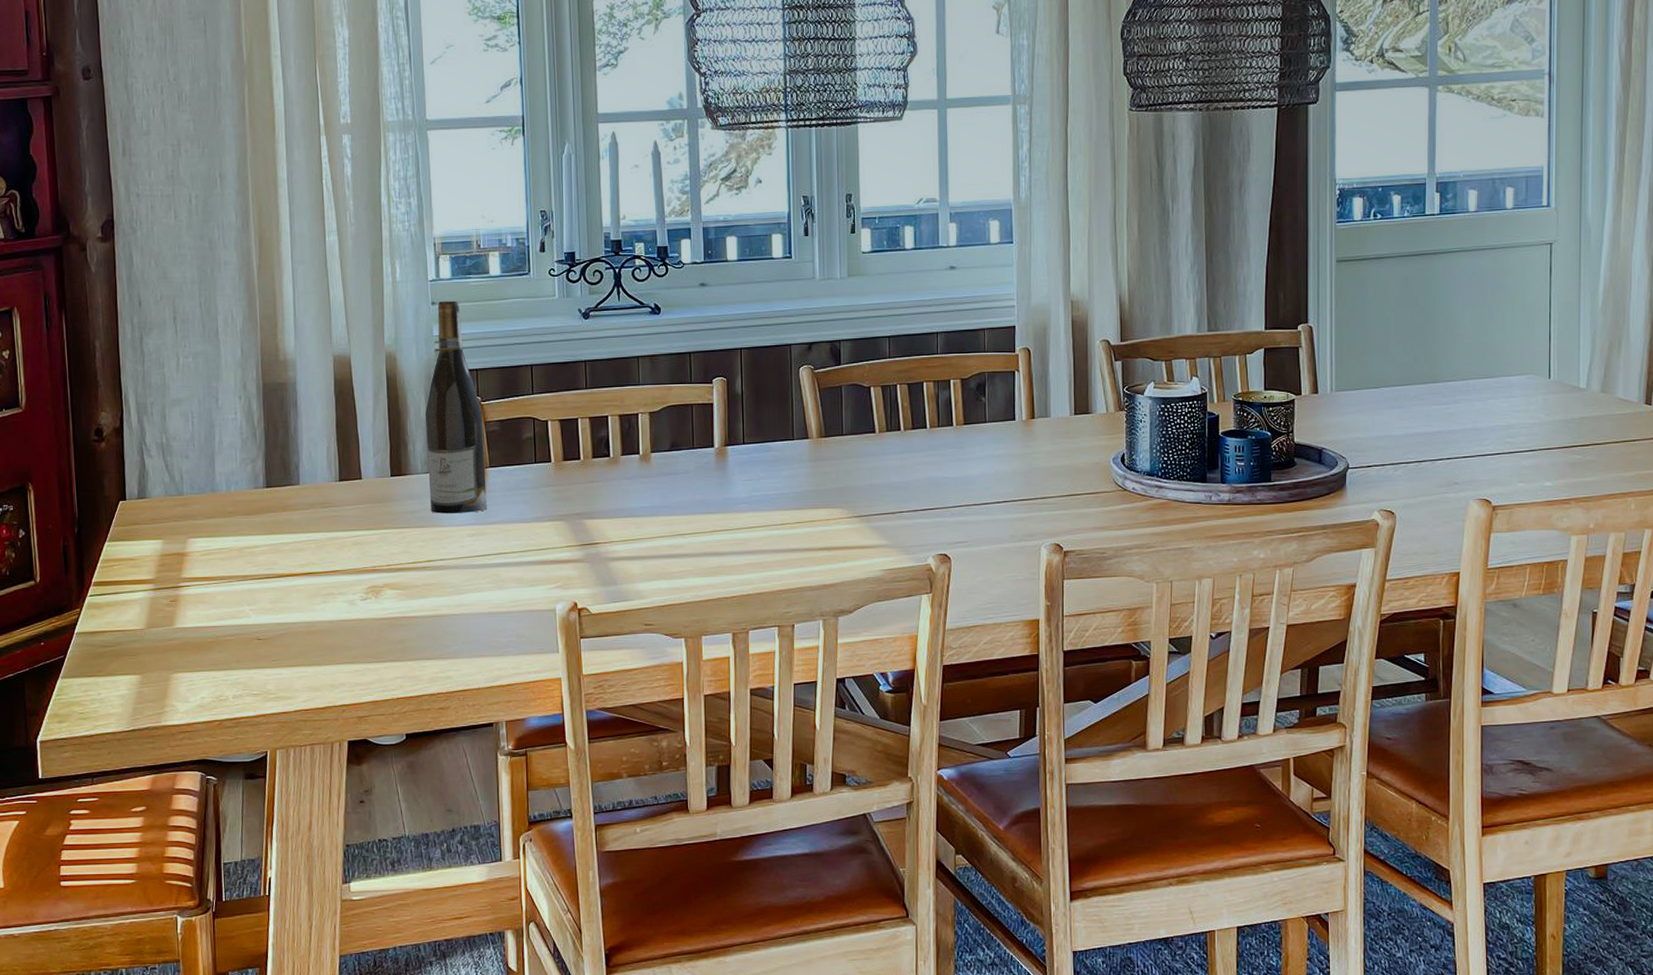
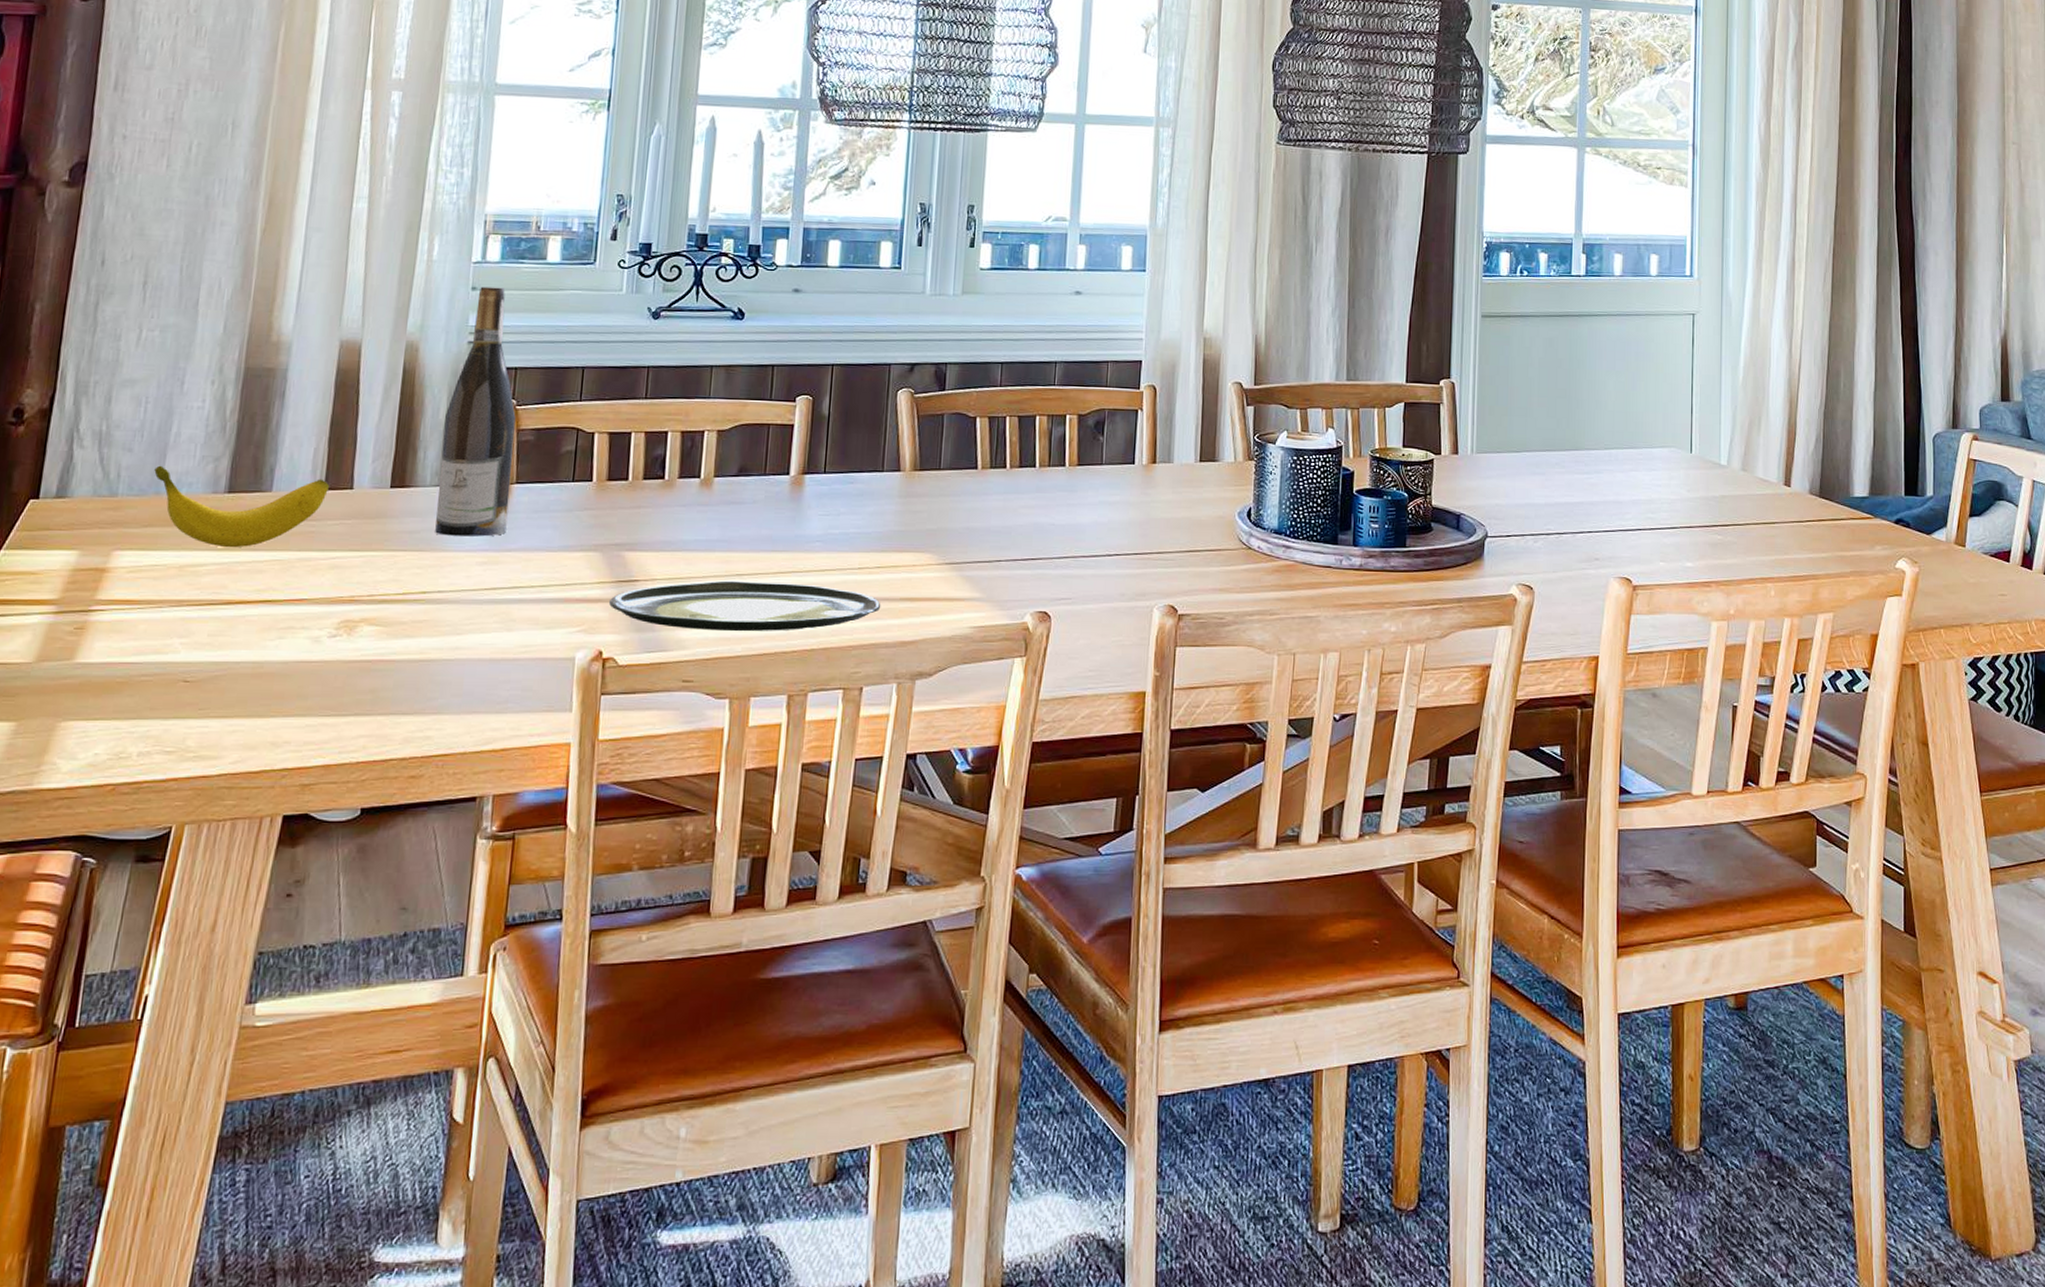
banana: none [208,468,344,532] -> present [154,465,330,548]
plate: none [578,539,803,582] -> present [609,580,881,632]

